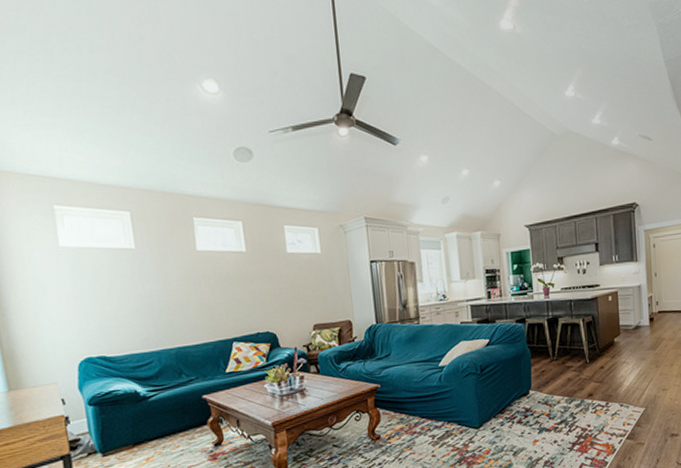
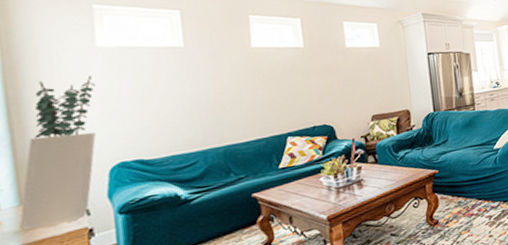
vase: none [9,274,65,415] -> present [19,75,96,231]

